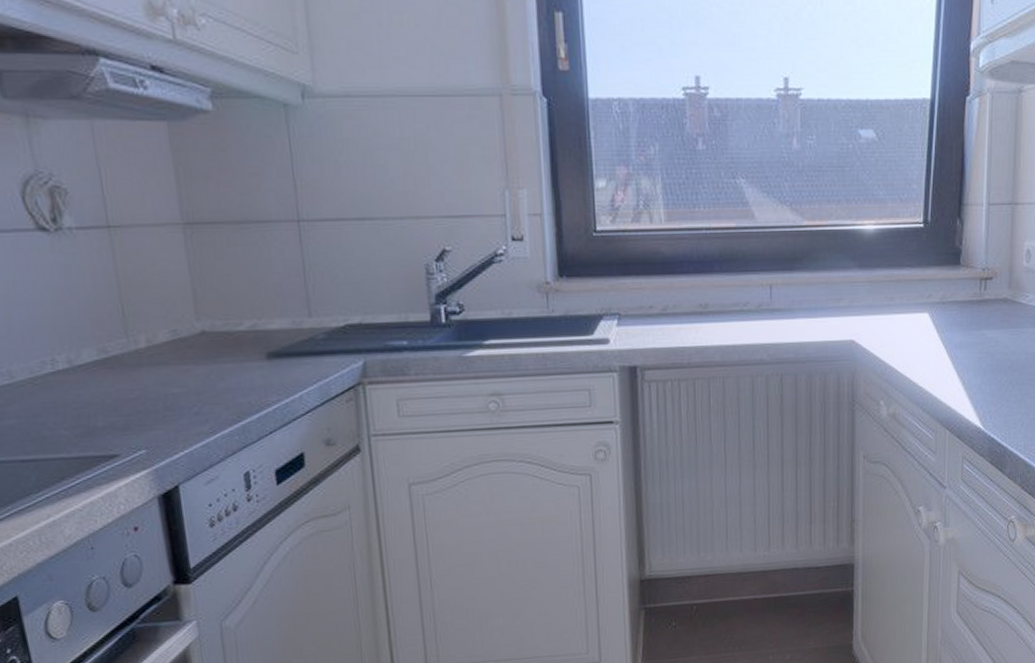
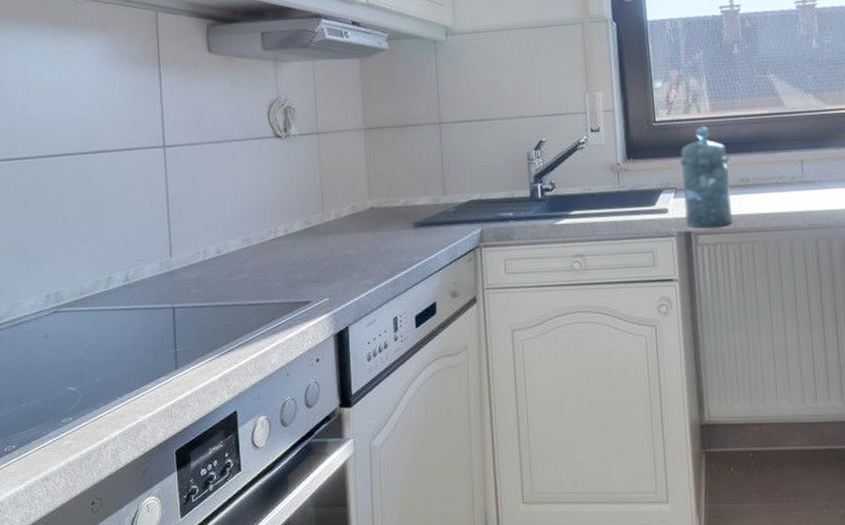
canister: none [625,239,687,363] -> present [679,125,733,229]

